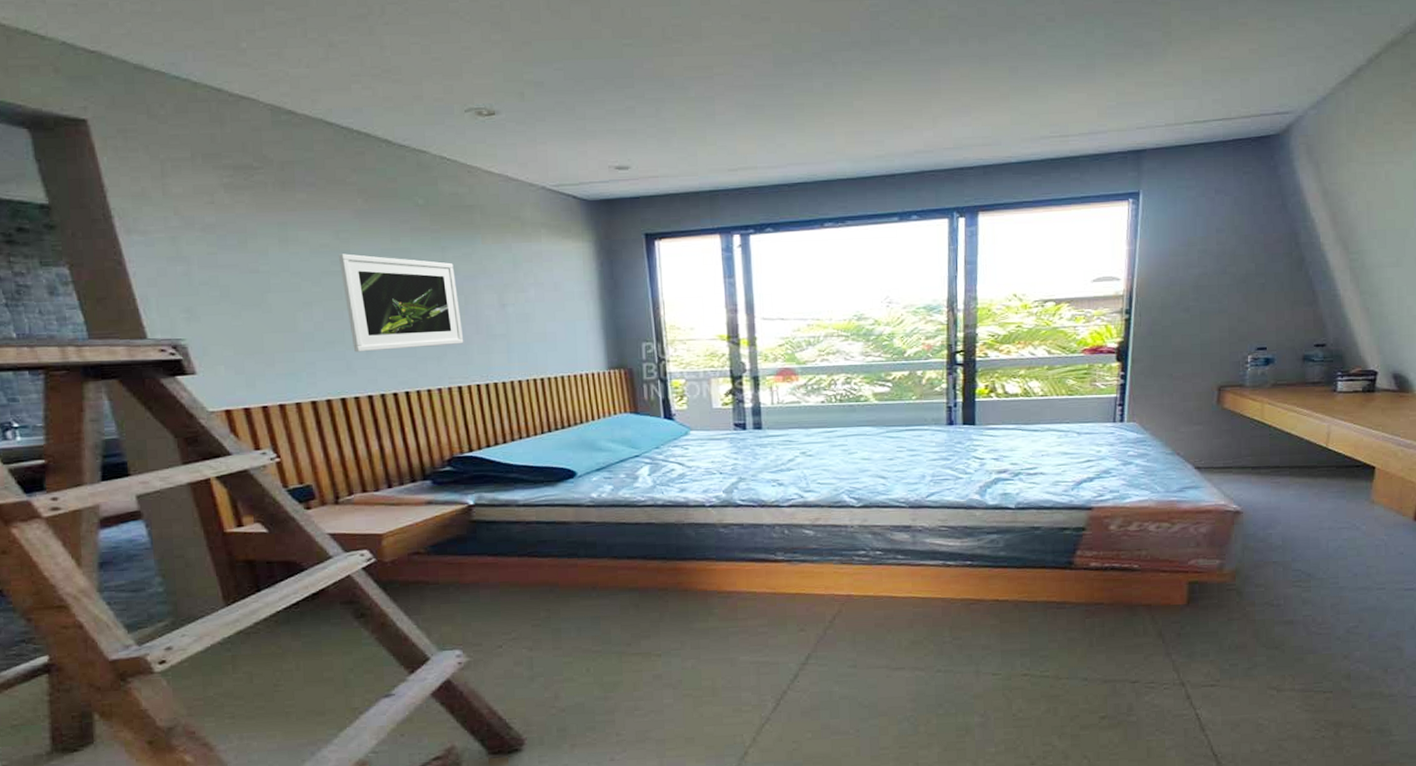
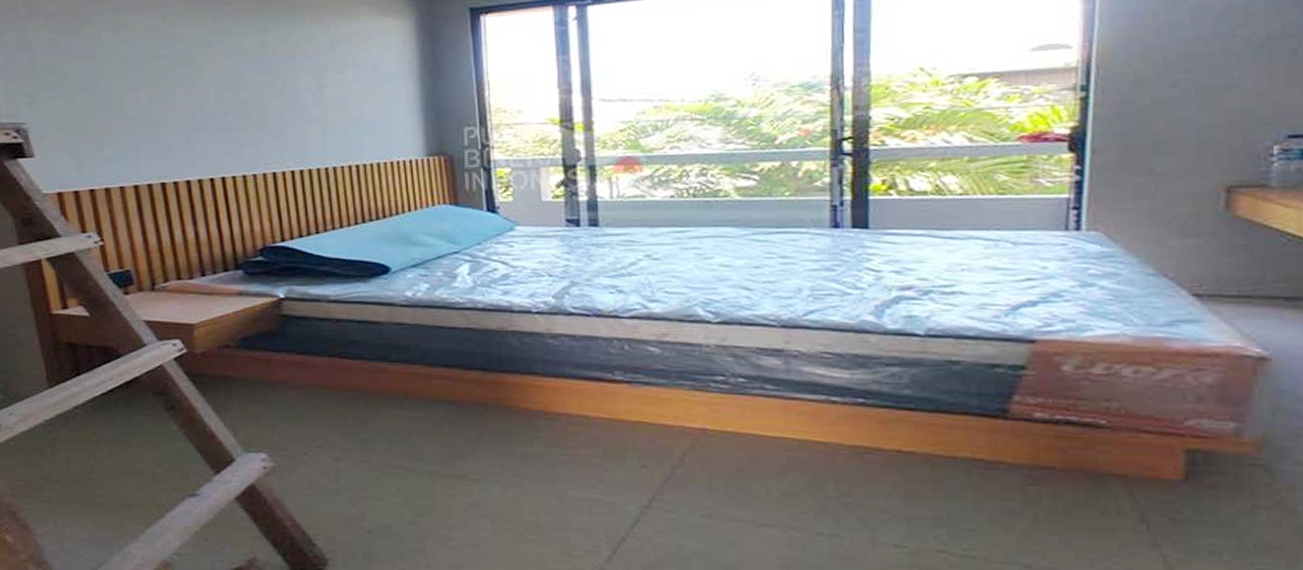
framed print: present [338,253,464,352] -> none [164,37,280,137]

